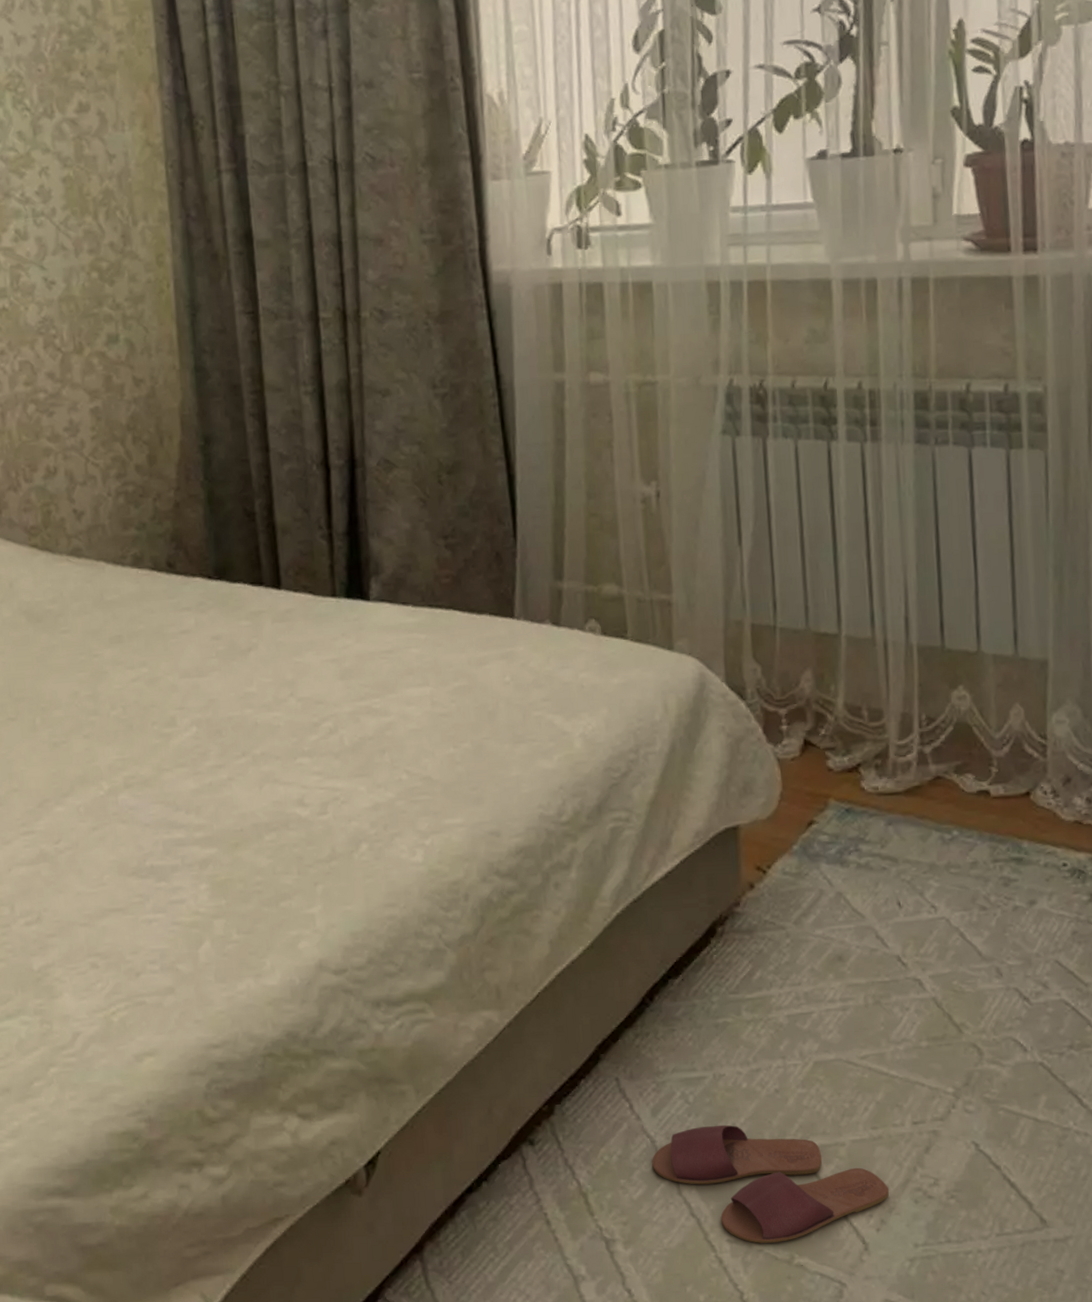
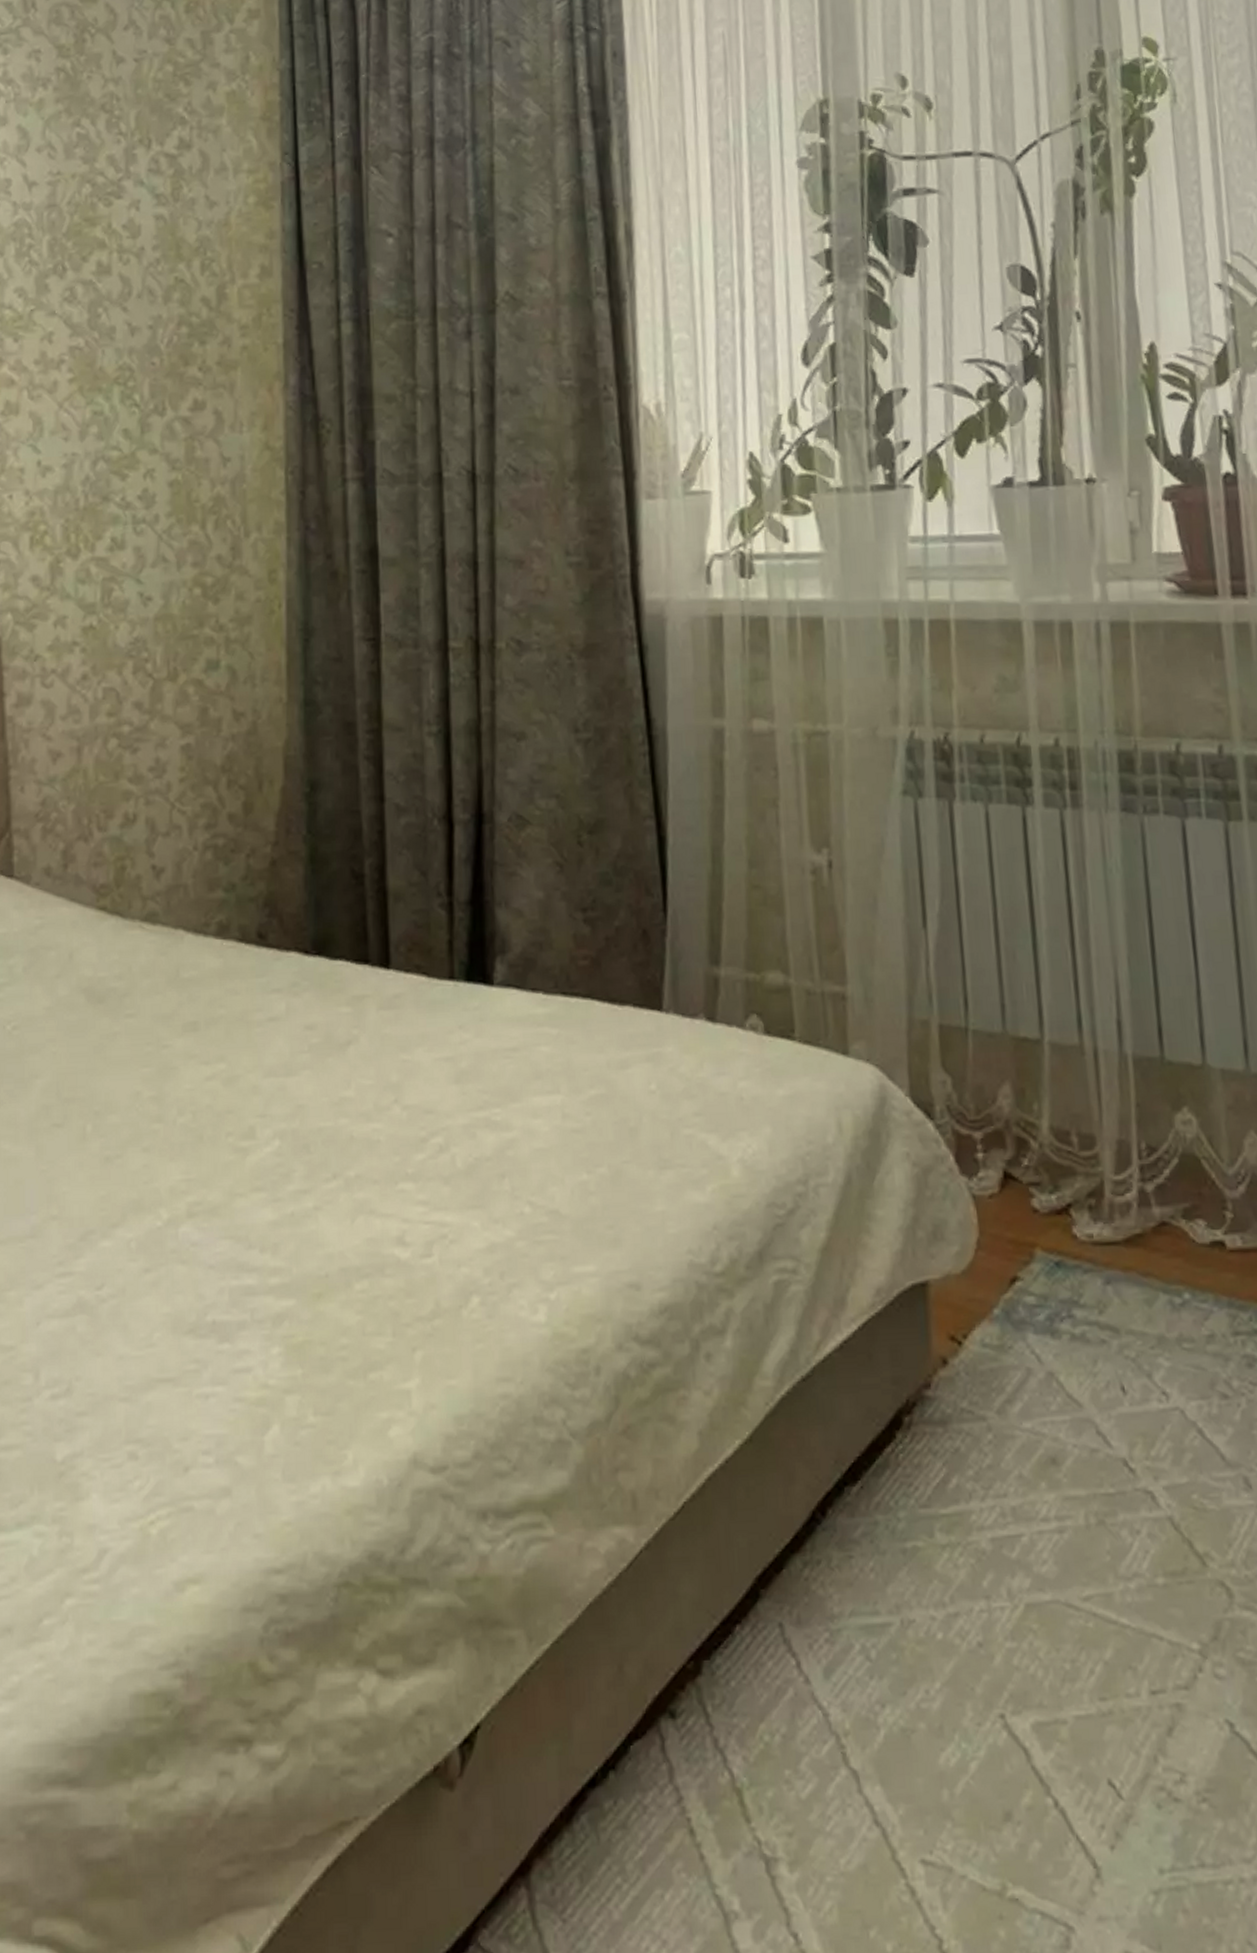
slippers: present [652,1124,890,1243] -> none [824,1691,1125,1866]

